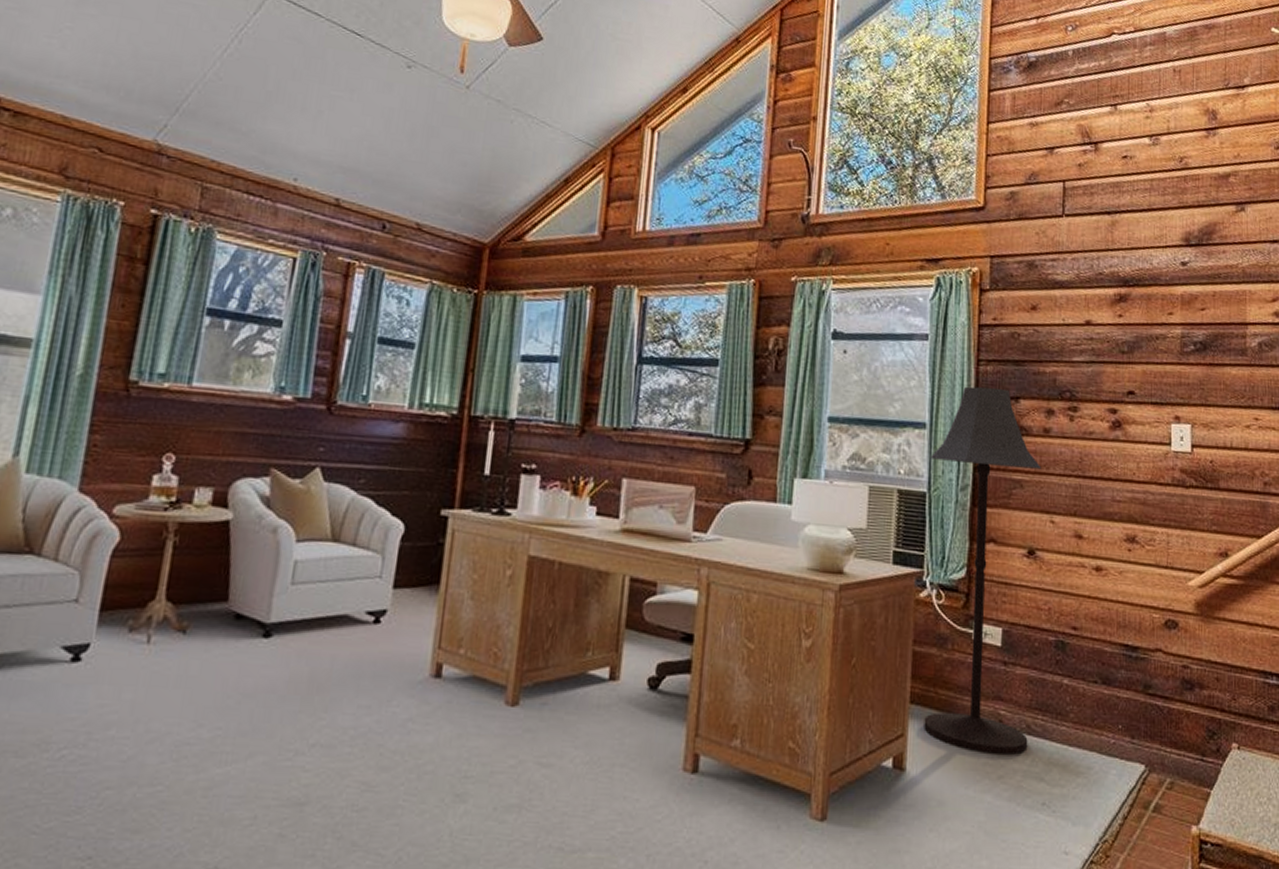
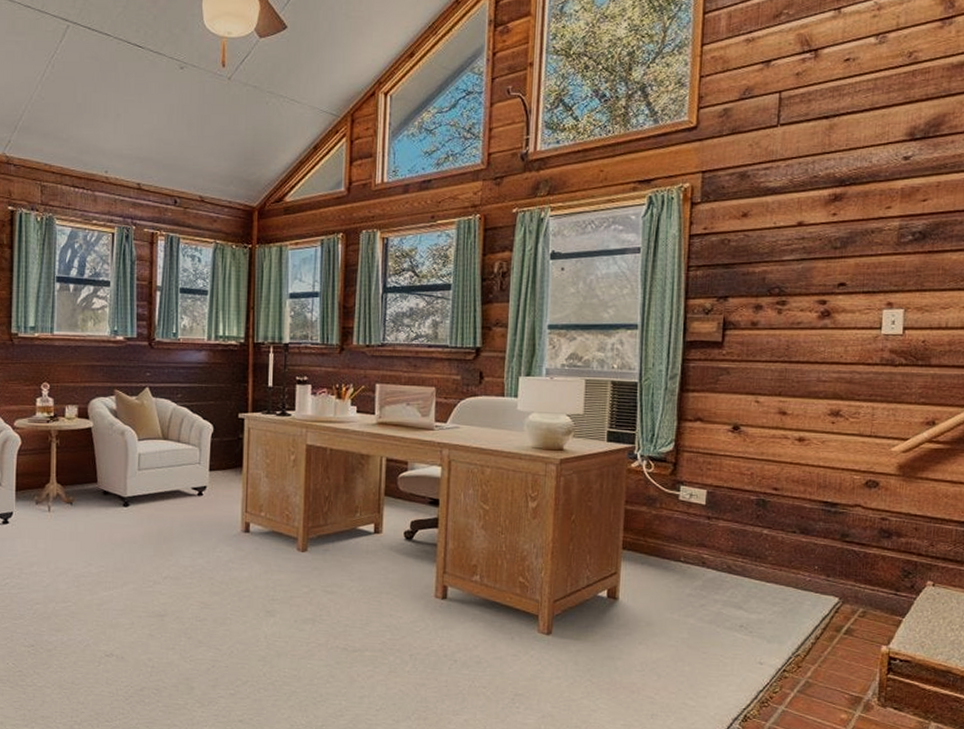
floor lamp: present [924,386,1042,755] -> none [634,289,748,589]

